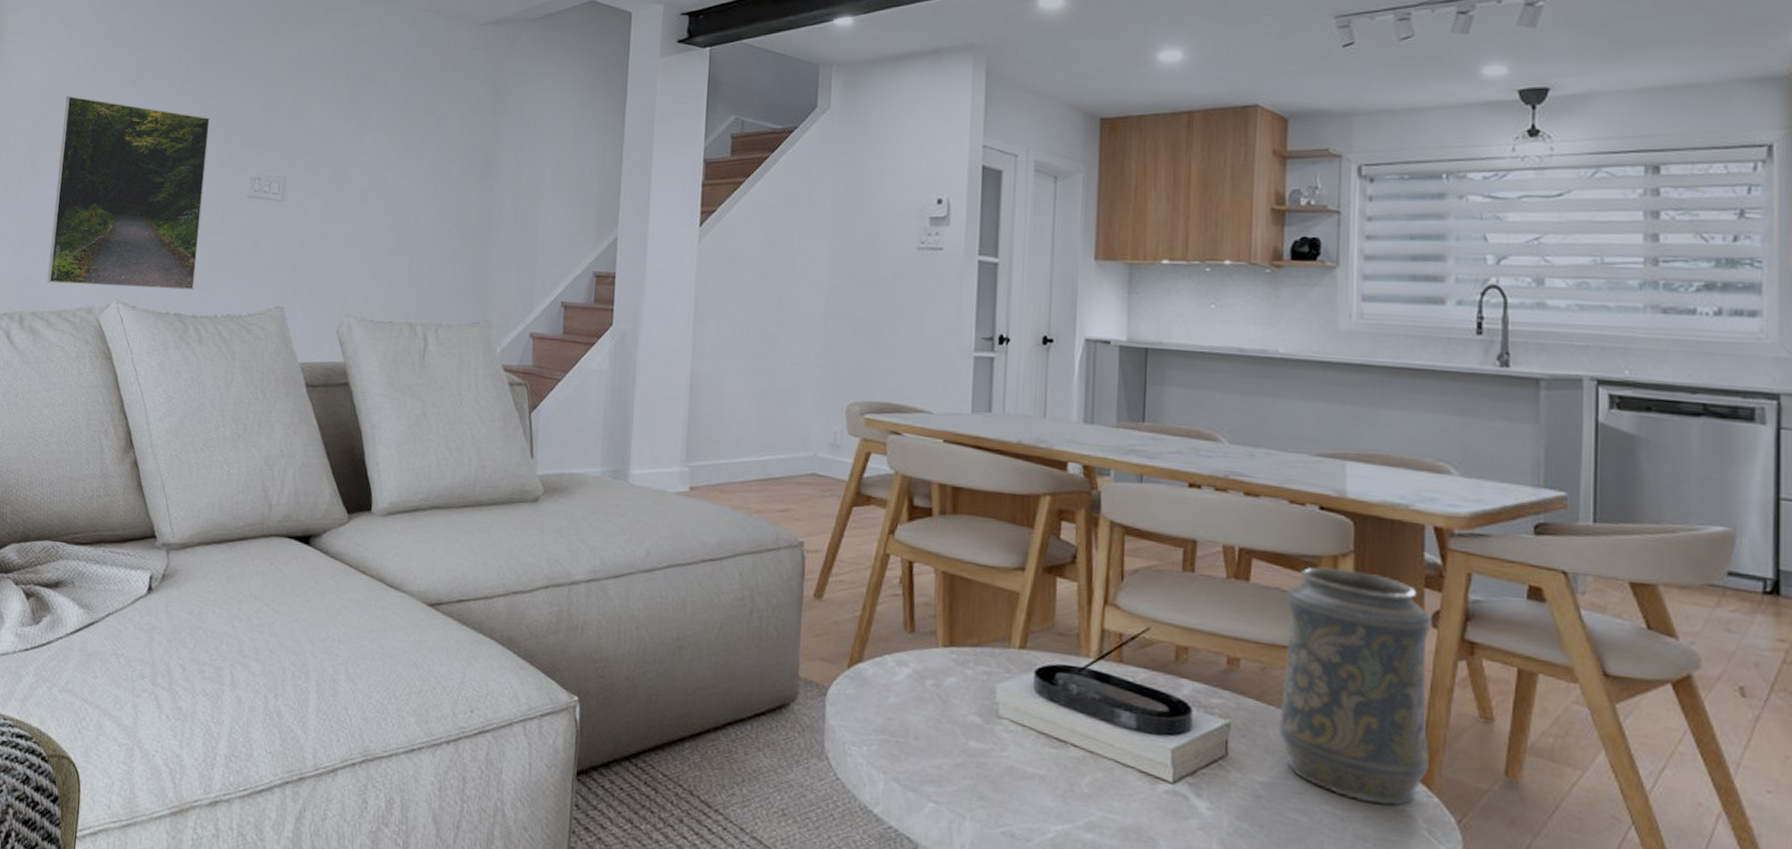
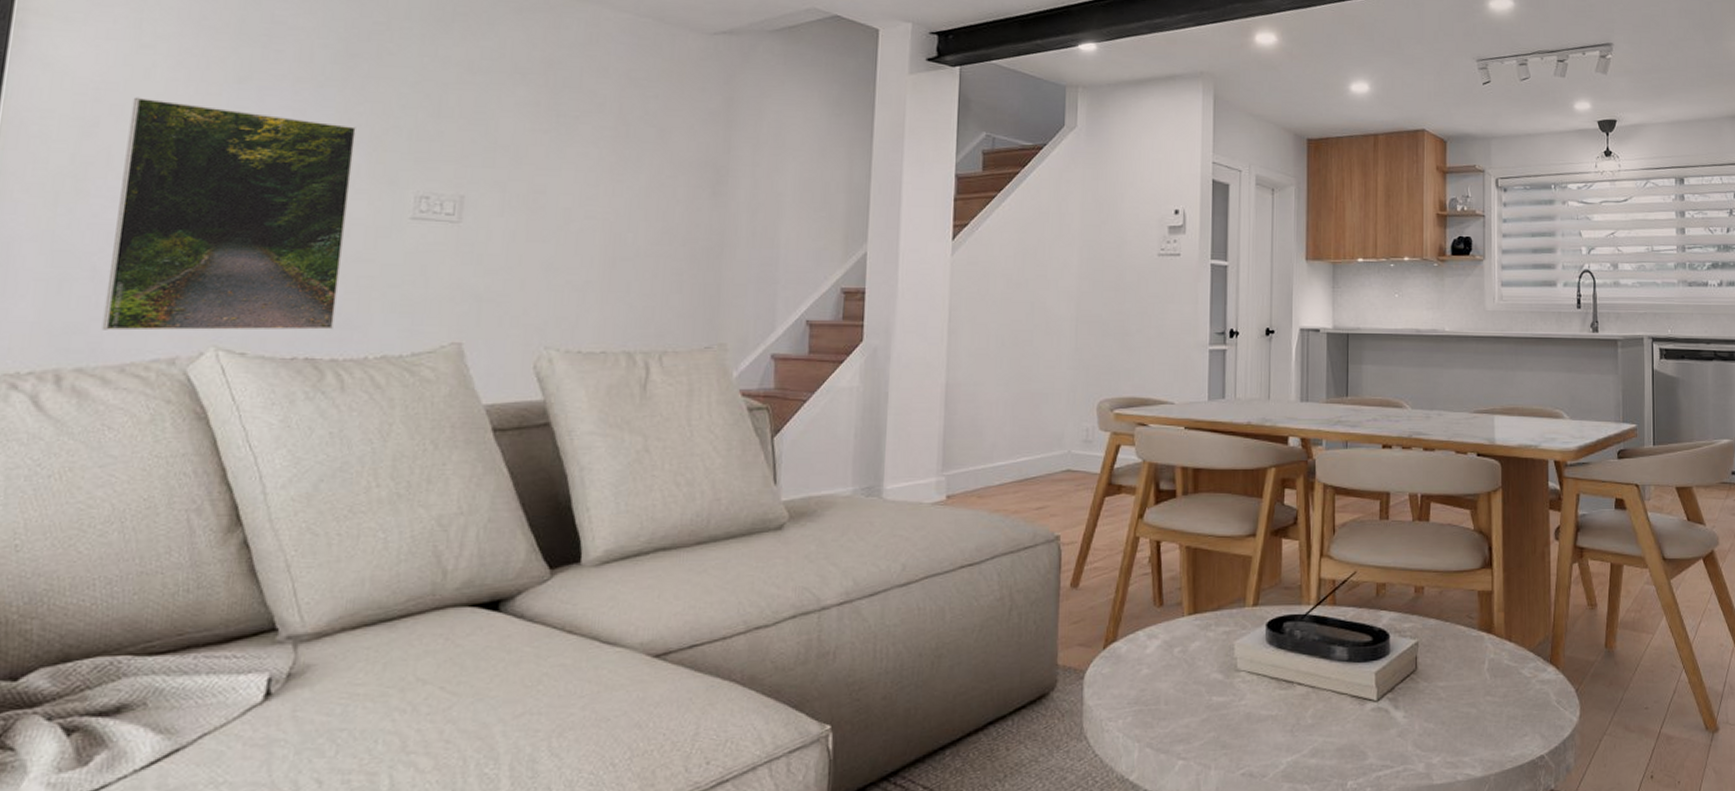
decorative vase: present [1279,567,1432,806] -> none [1453,502,1556,688]

